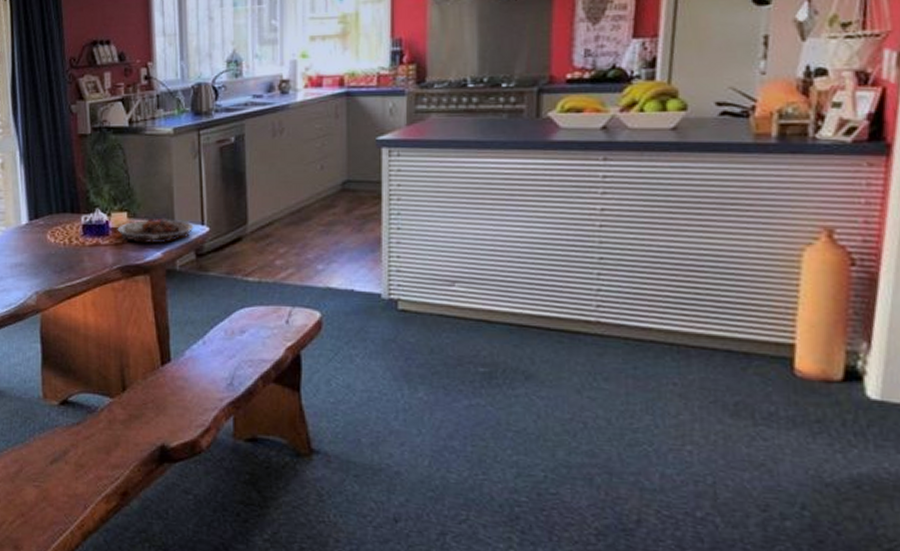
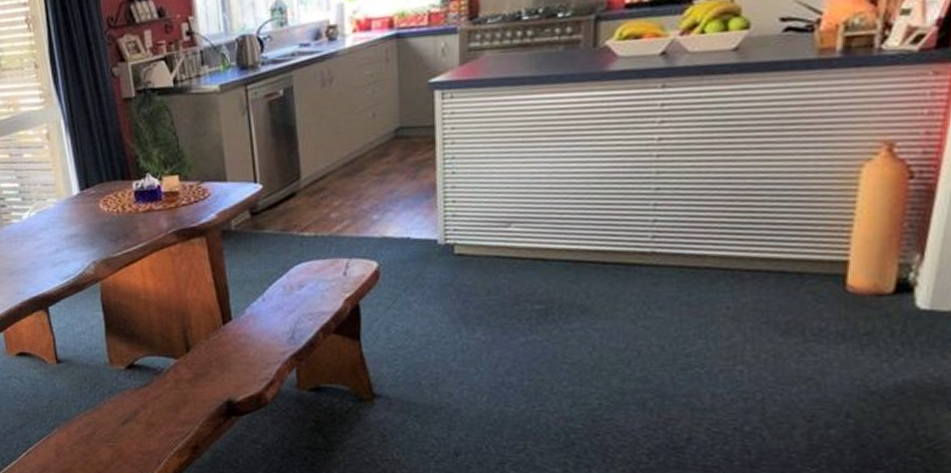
plate: present [117,217,194,244] -> none [169,178,247,206]

